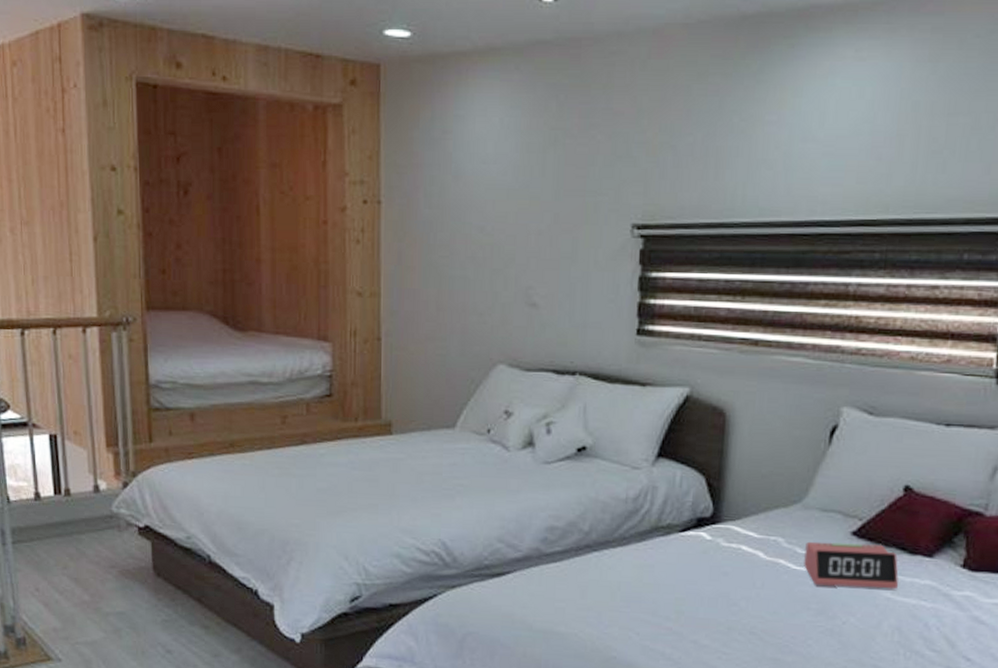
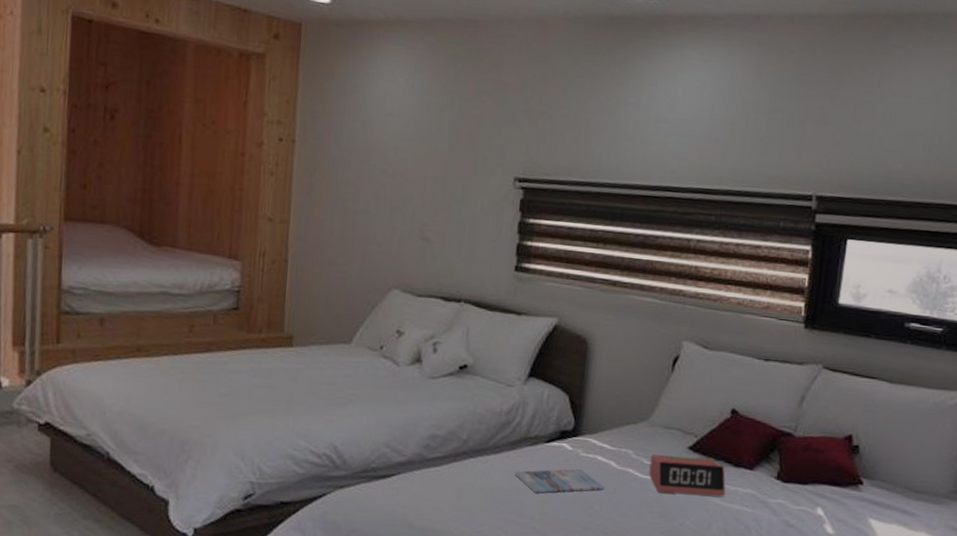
magazine: none [645,560,752,590] -> present [514,468,605,494]

